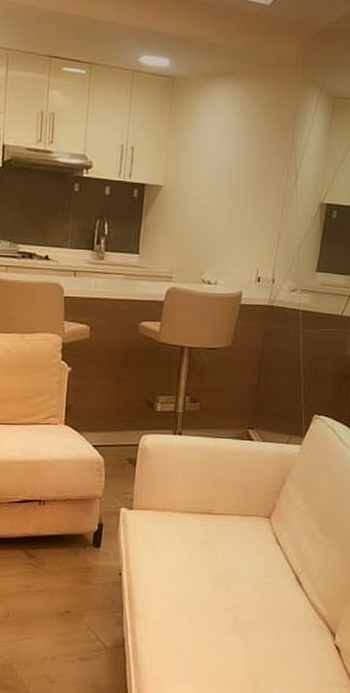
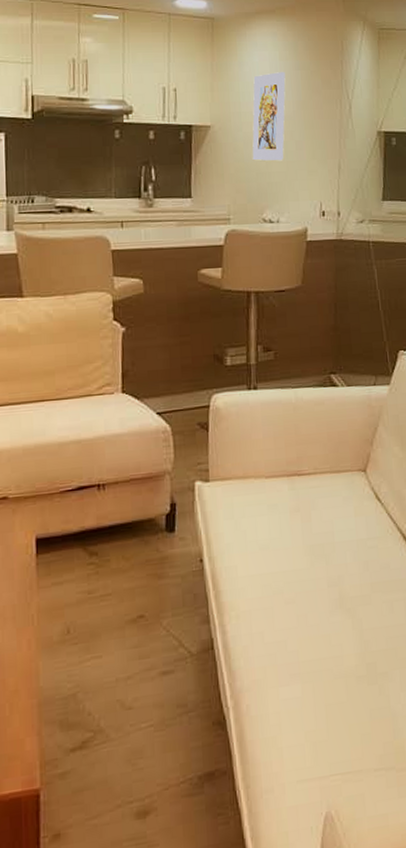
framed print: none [198,136,237,225] -> present [252,72,286,161]

